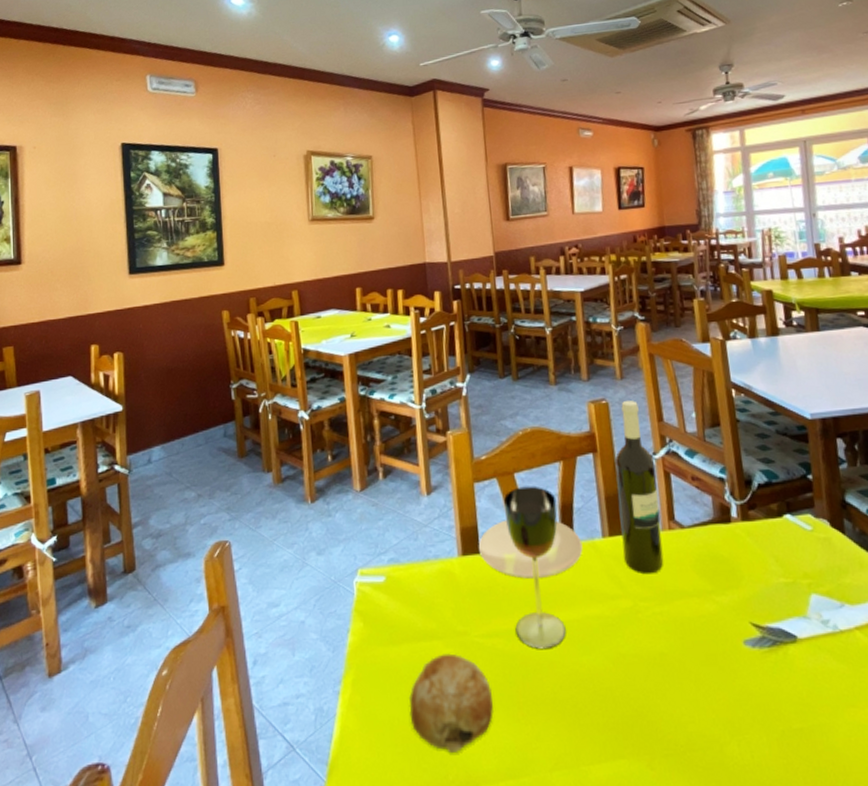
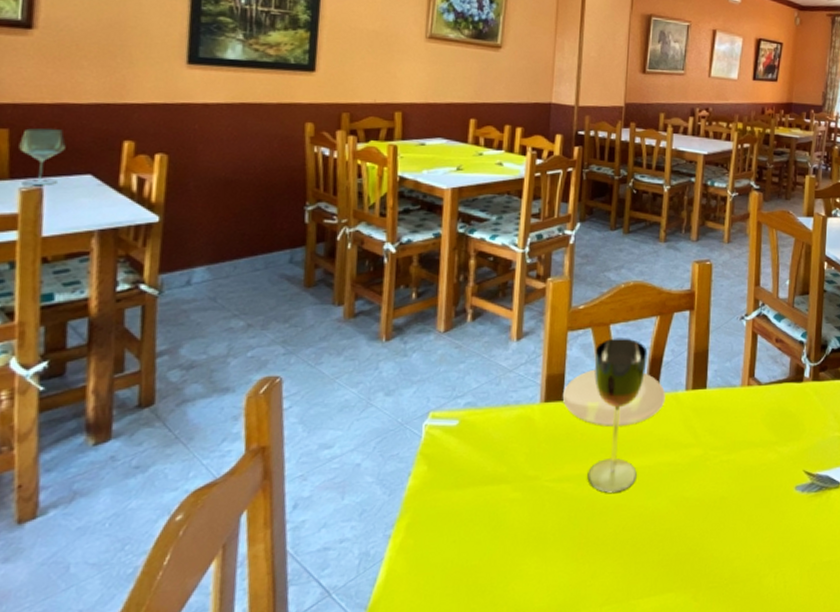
wine glass: none [21,341,52,391] -> present [19,128,66,187]
bread roll: present [408,653,494,753] -> none [464,497,554,593]
wine bottle: present [614,400,664,575] -> none [701,264,746,426]

